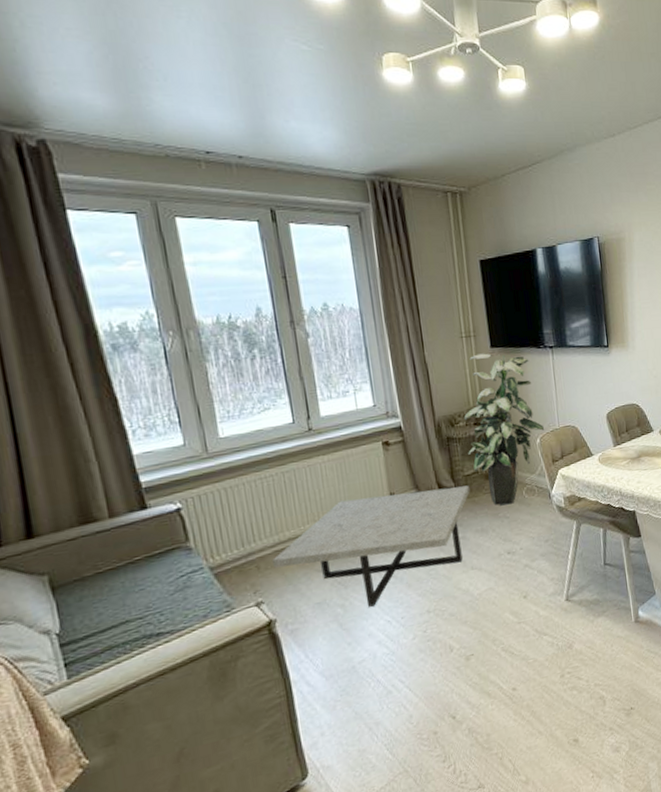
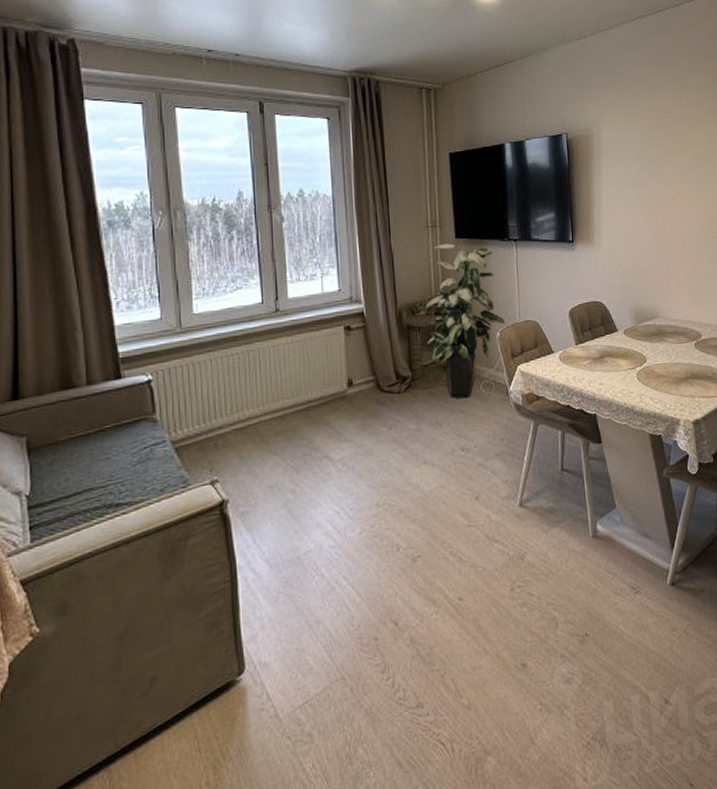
coffee table: present [271,485,470,607] -> none [229,376,427,495]

